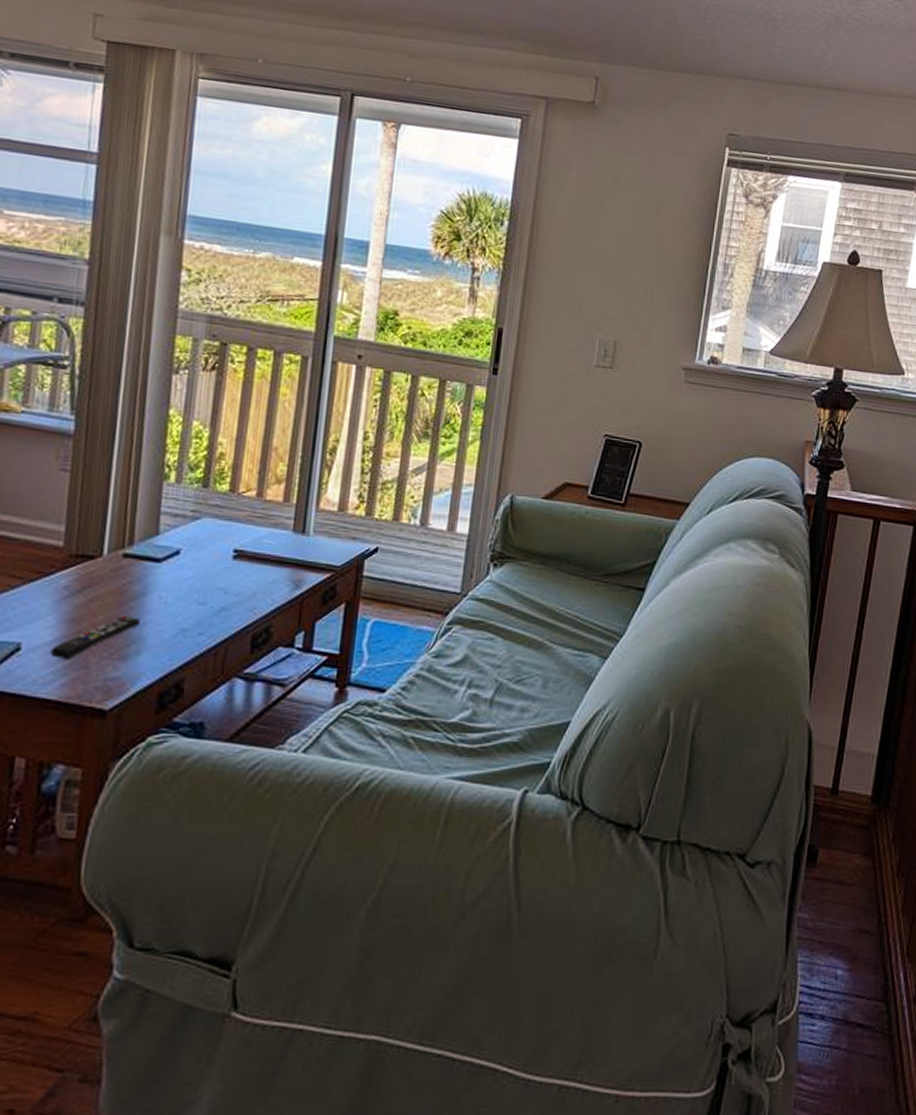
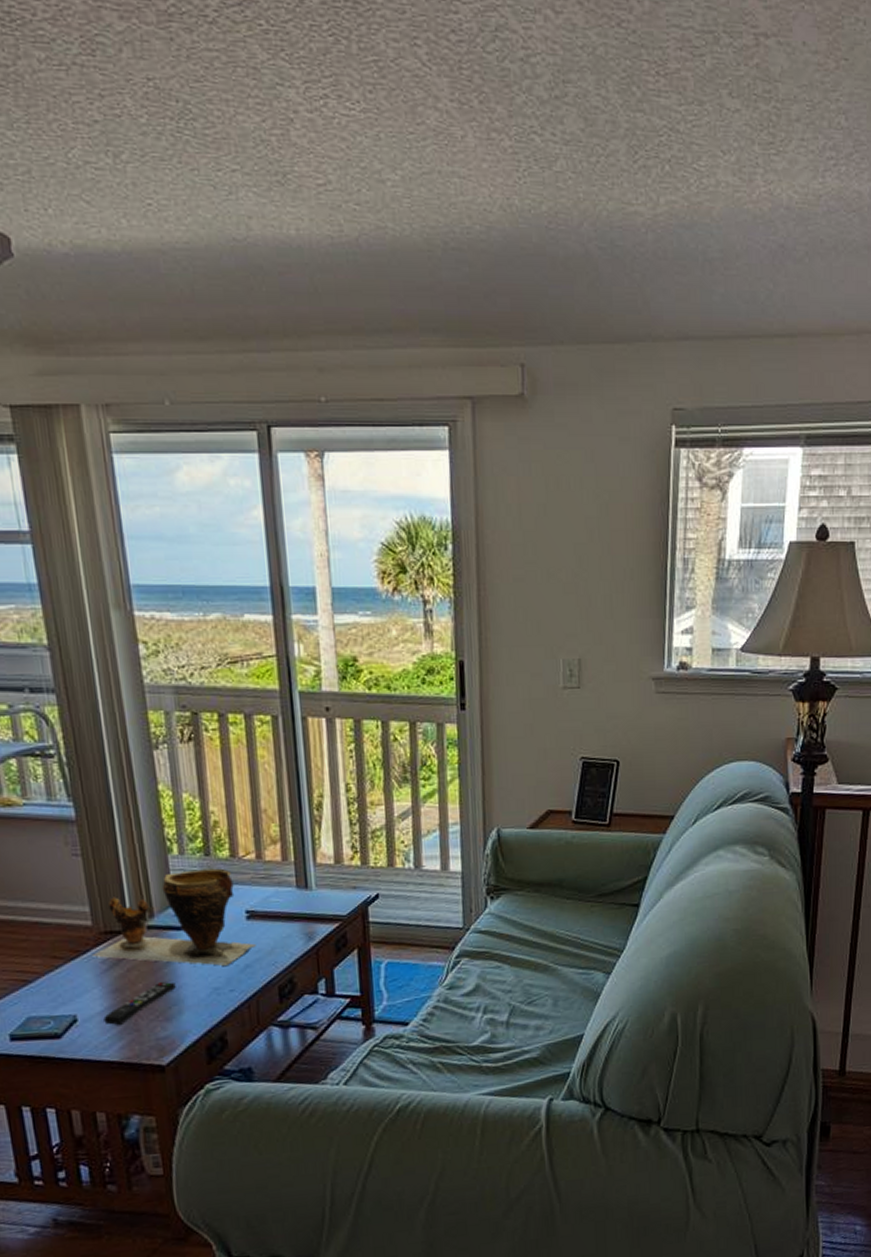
clay pot: none [54,500,237,606] -> present [91,868,256,966]

